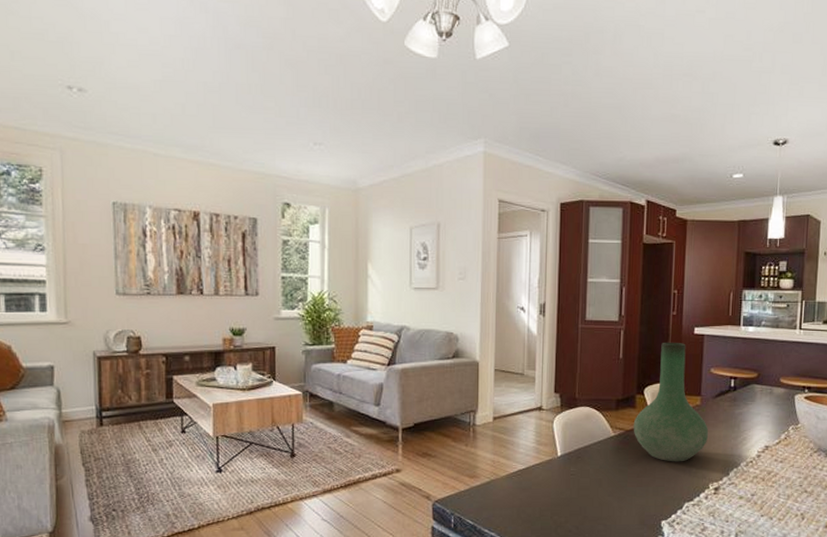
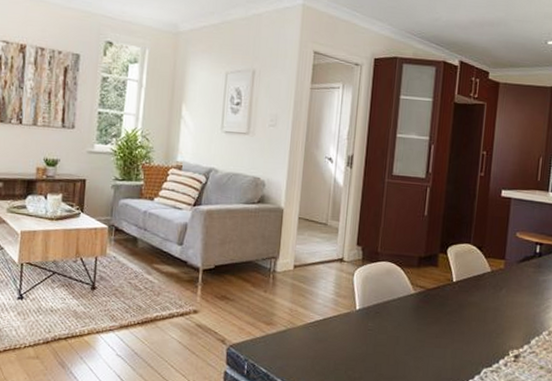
vase: present [633,342,709,462] -> none [434,202,511,326]

